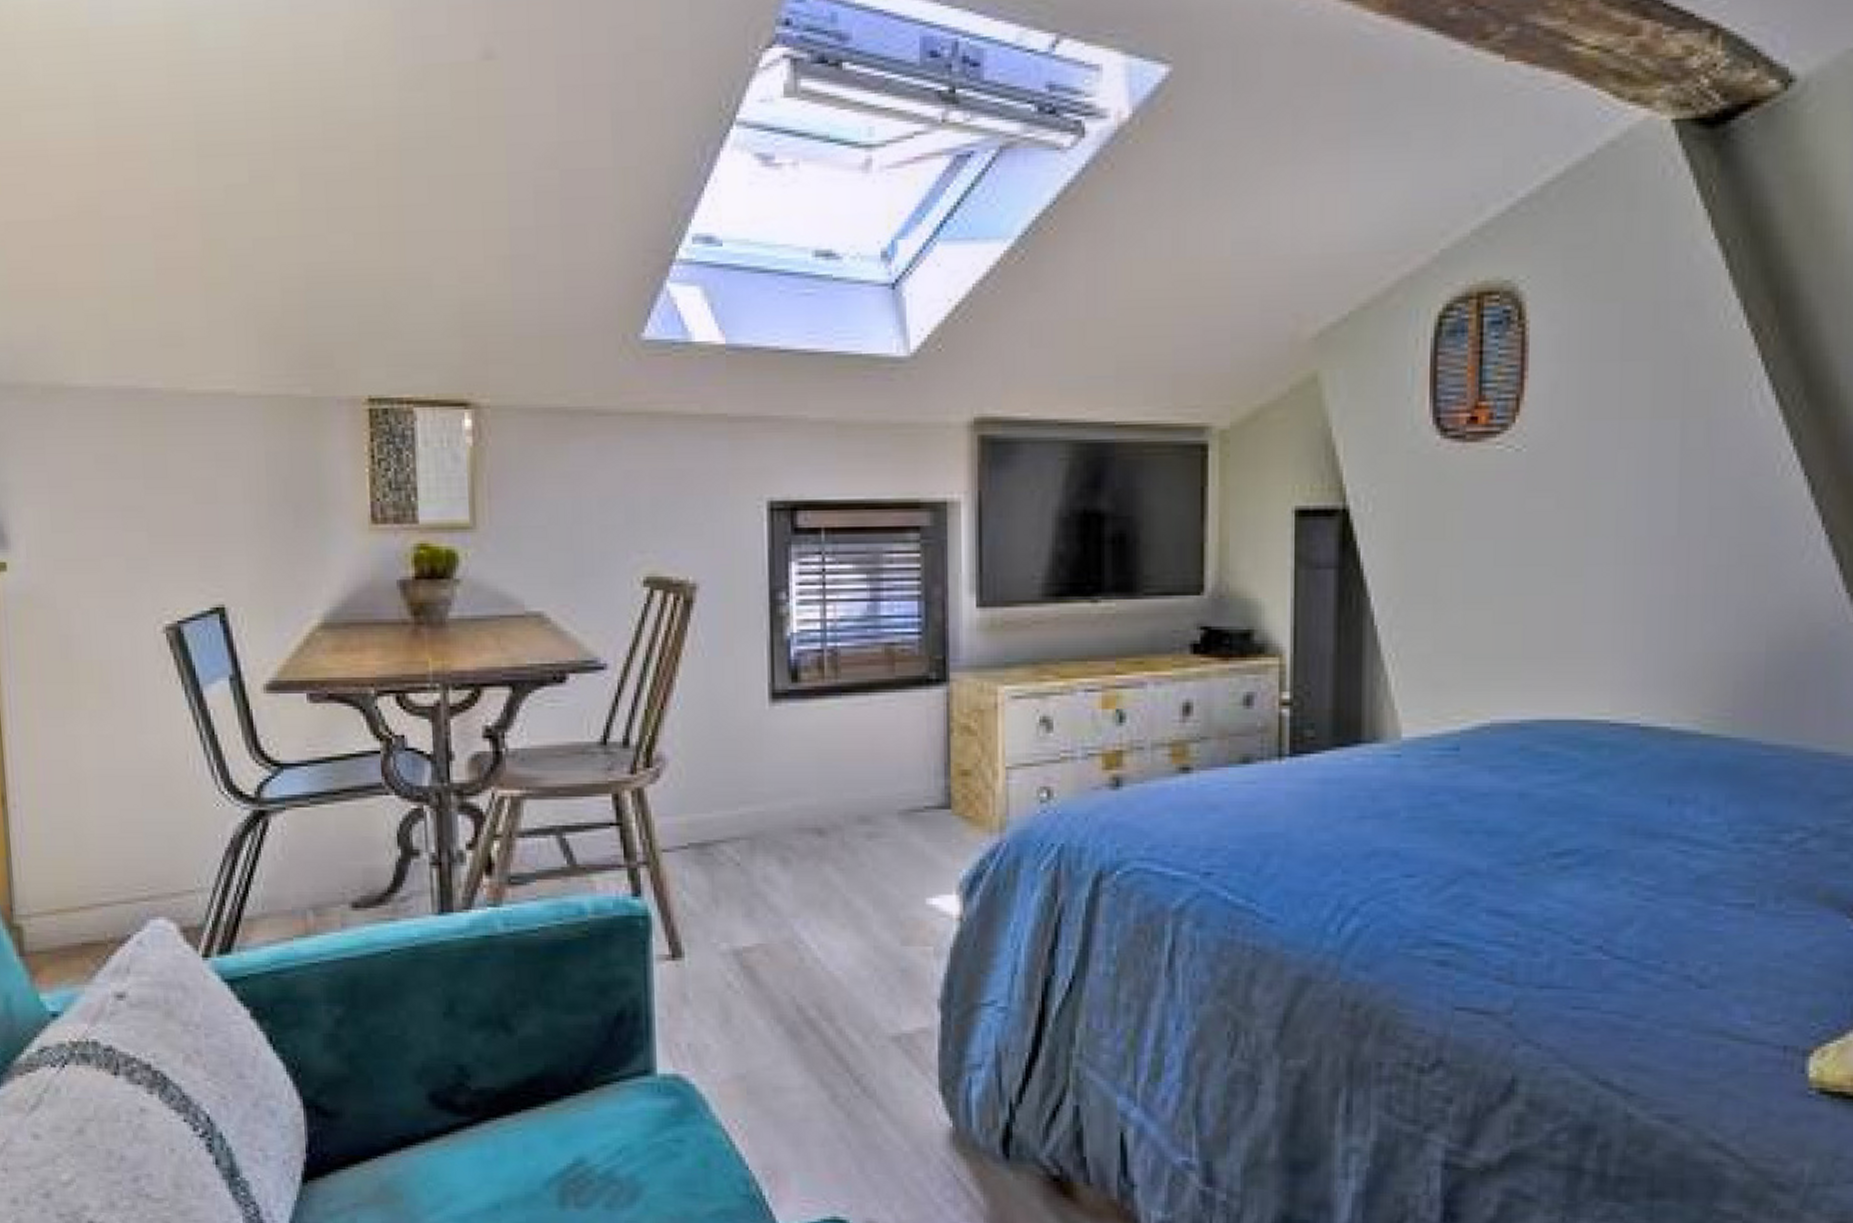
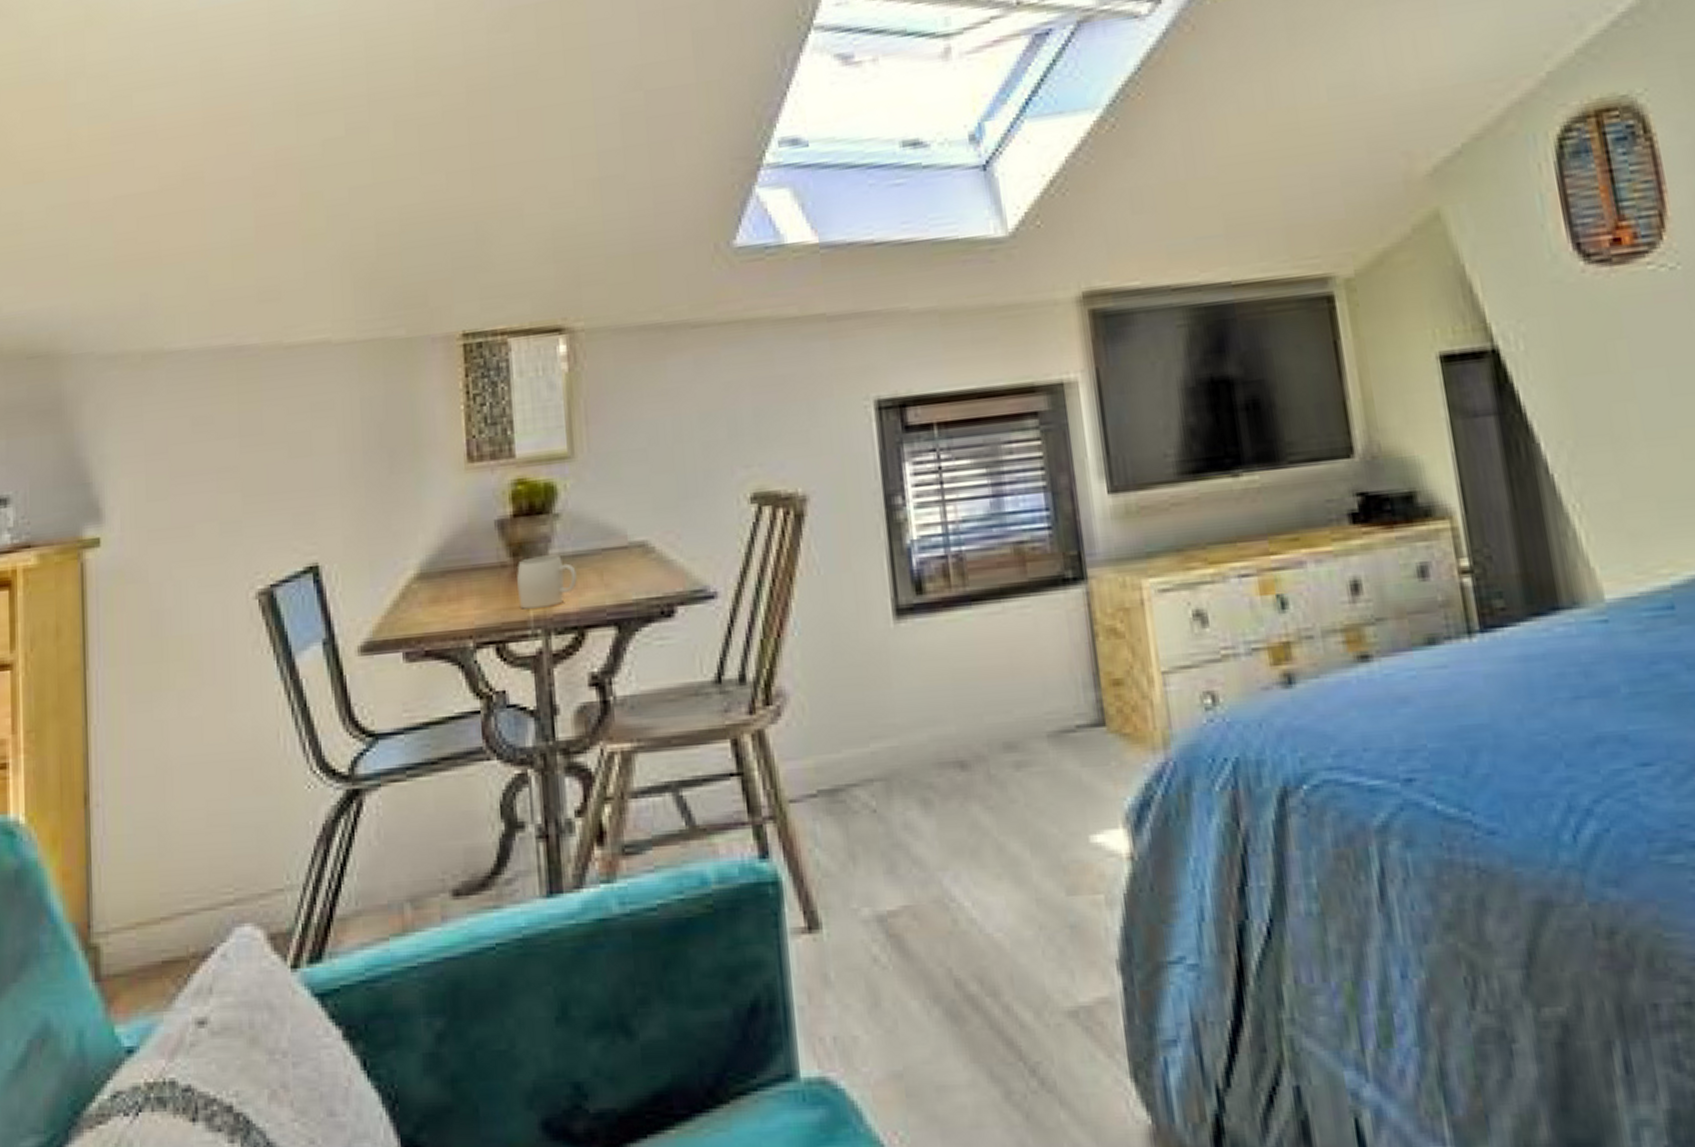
mug: none [417,617,475,666] -> present [517,555,577,610]

